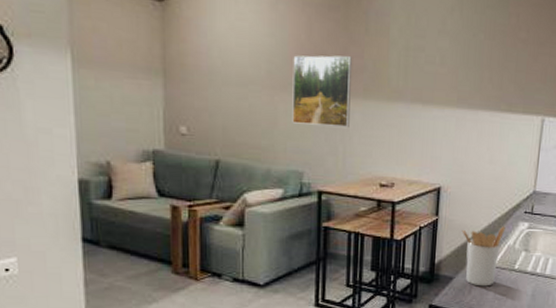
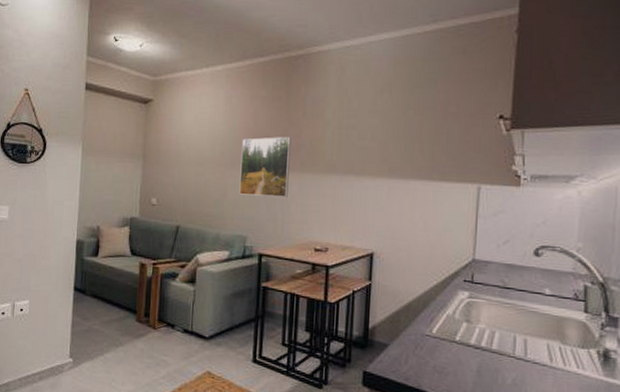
utensil holder: present [461,226,506,286] -> none [396,294,443,357]

